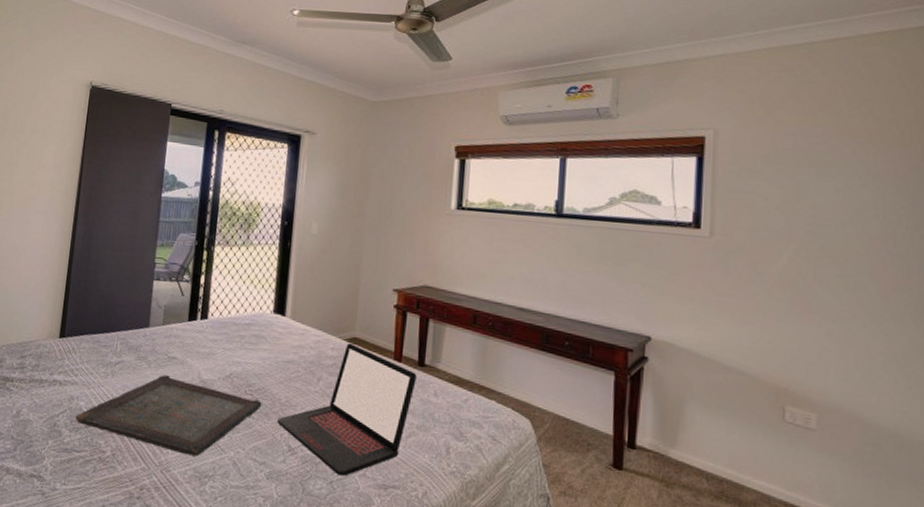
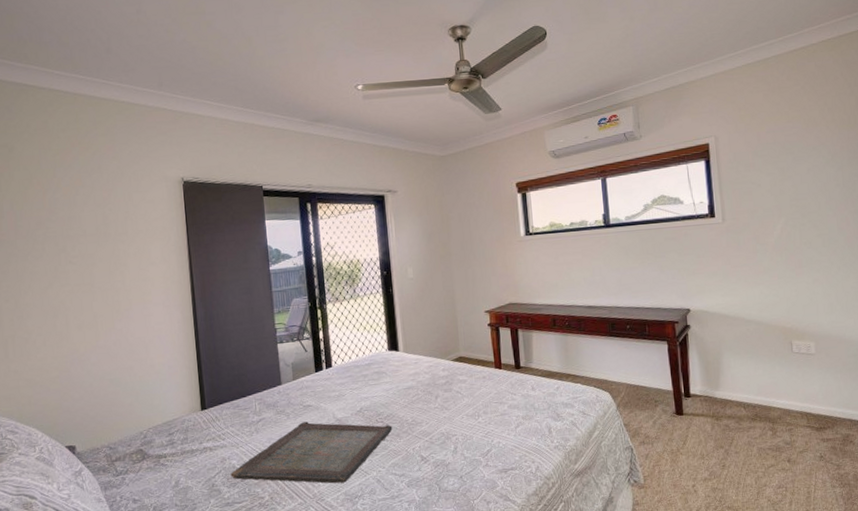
laptop: present [277,342,417,477] -> none [408,362,516,470]

